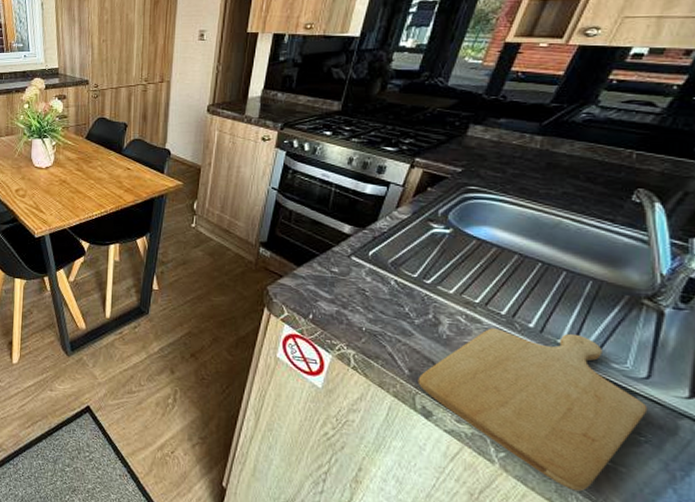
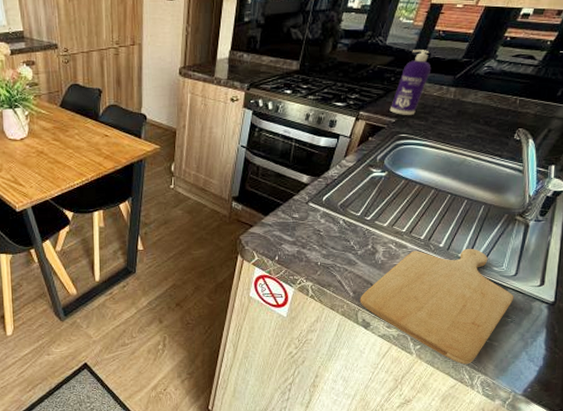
spray bottle: none [454,92,508,165] -> present [389,50,432,115]

